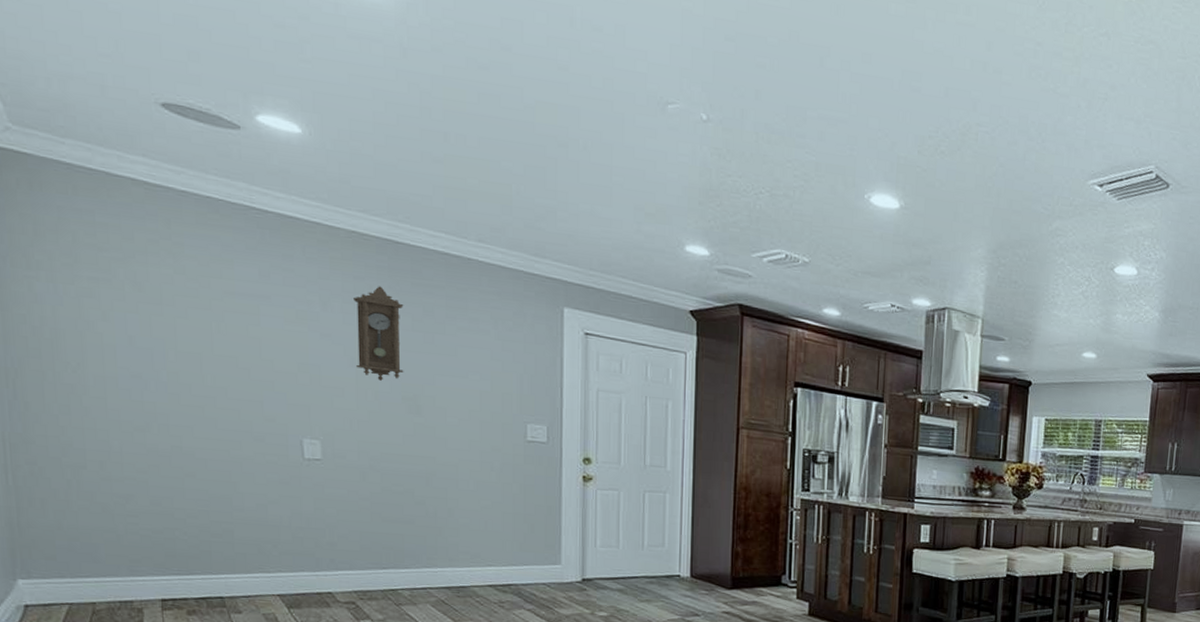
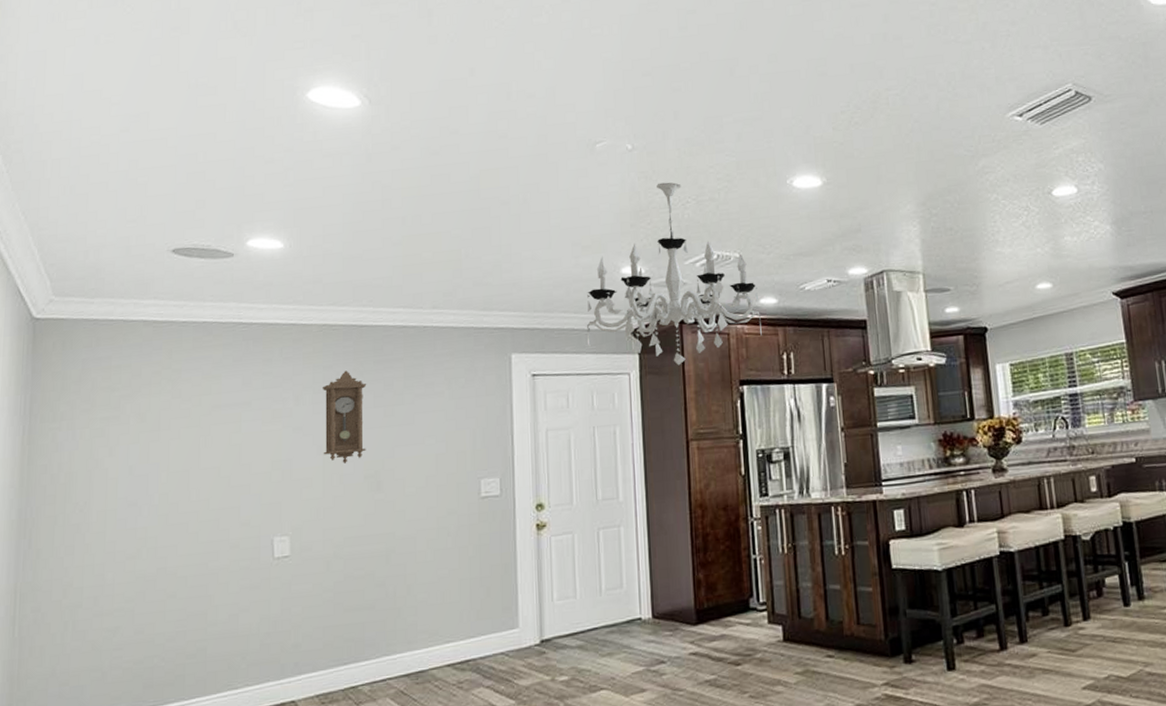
chandelier: none [644,164,822,356] -> present [586,182,762,366]

